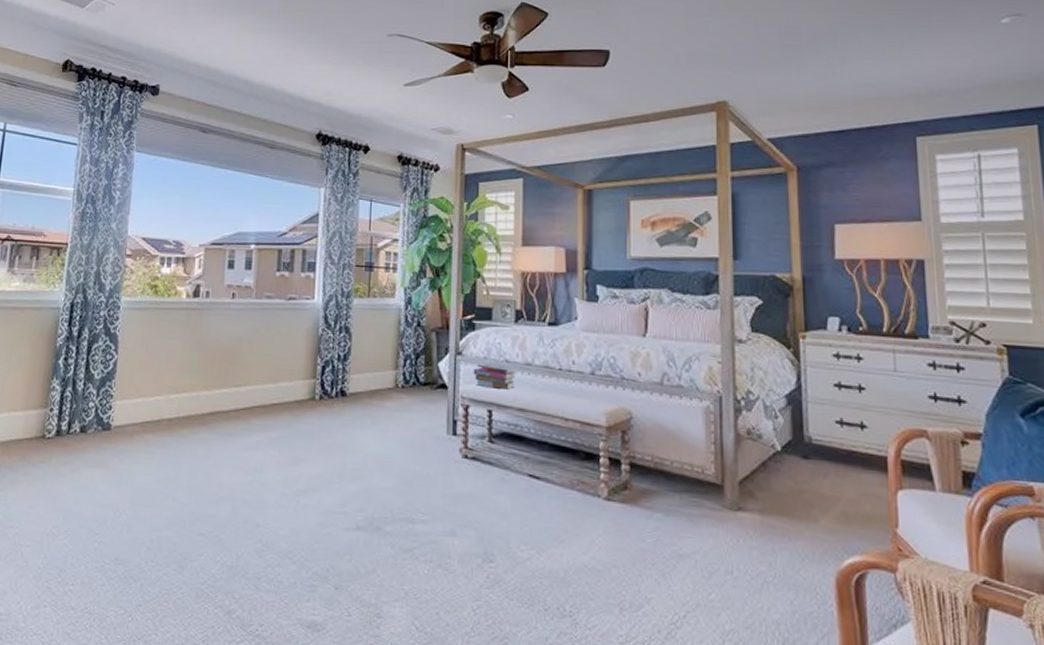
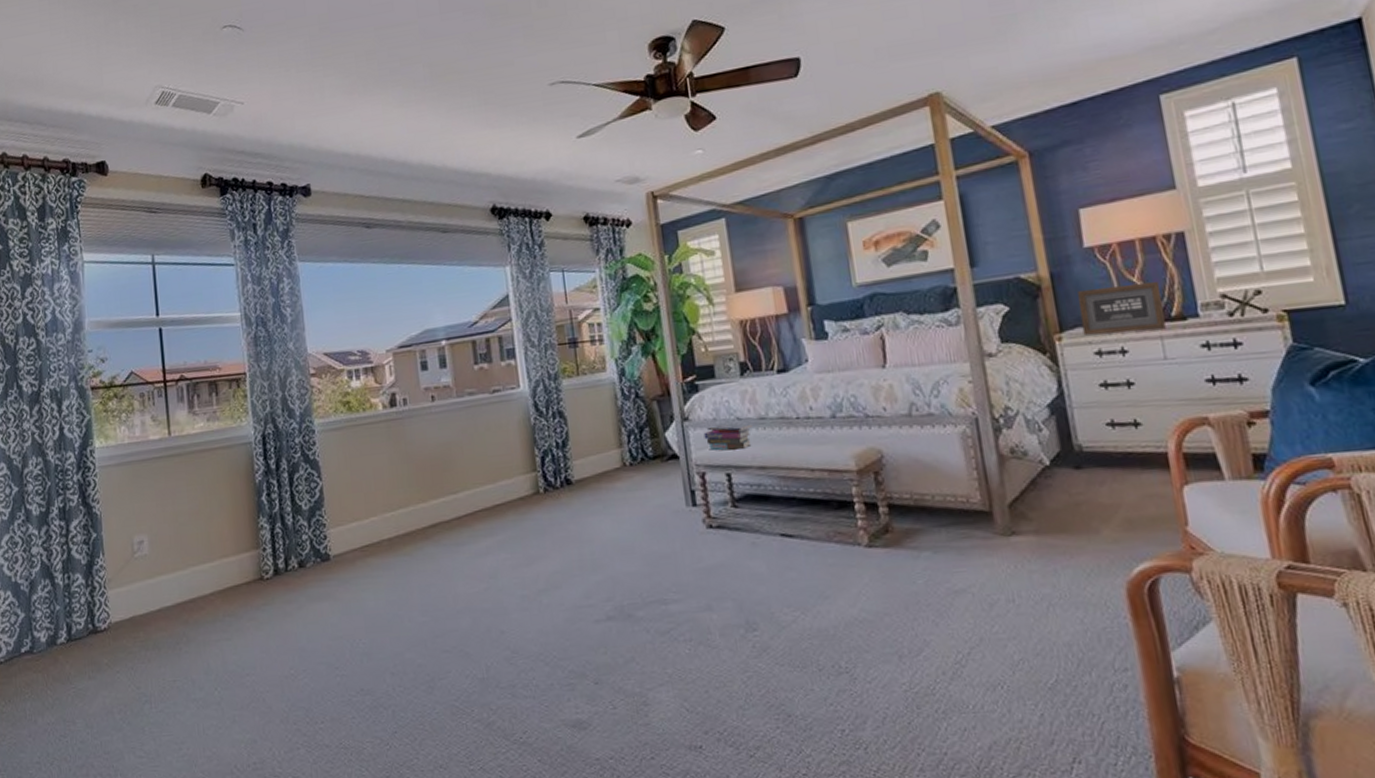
picture frame: none [824,297,899,345] -> present [1077,280,1166,336]

